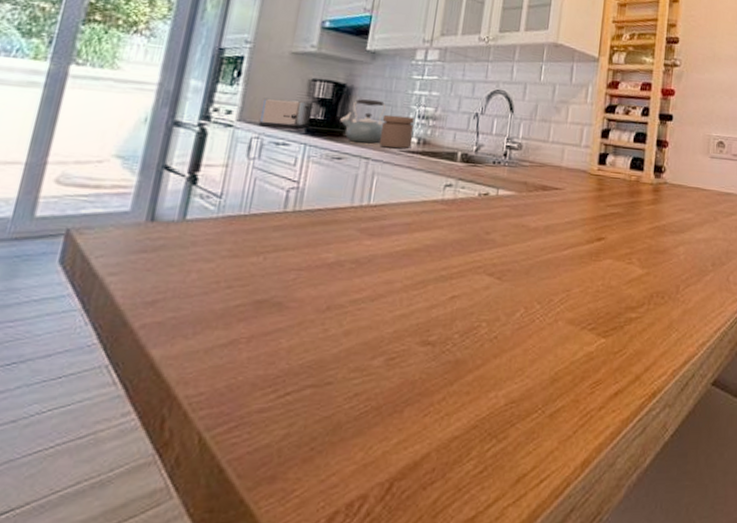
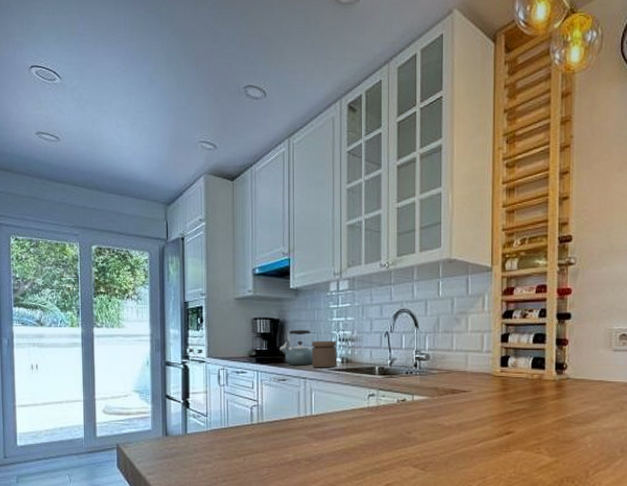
toaster: present [258,97,314,129] -> none [220,336,258,360]

